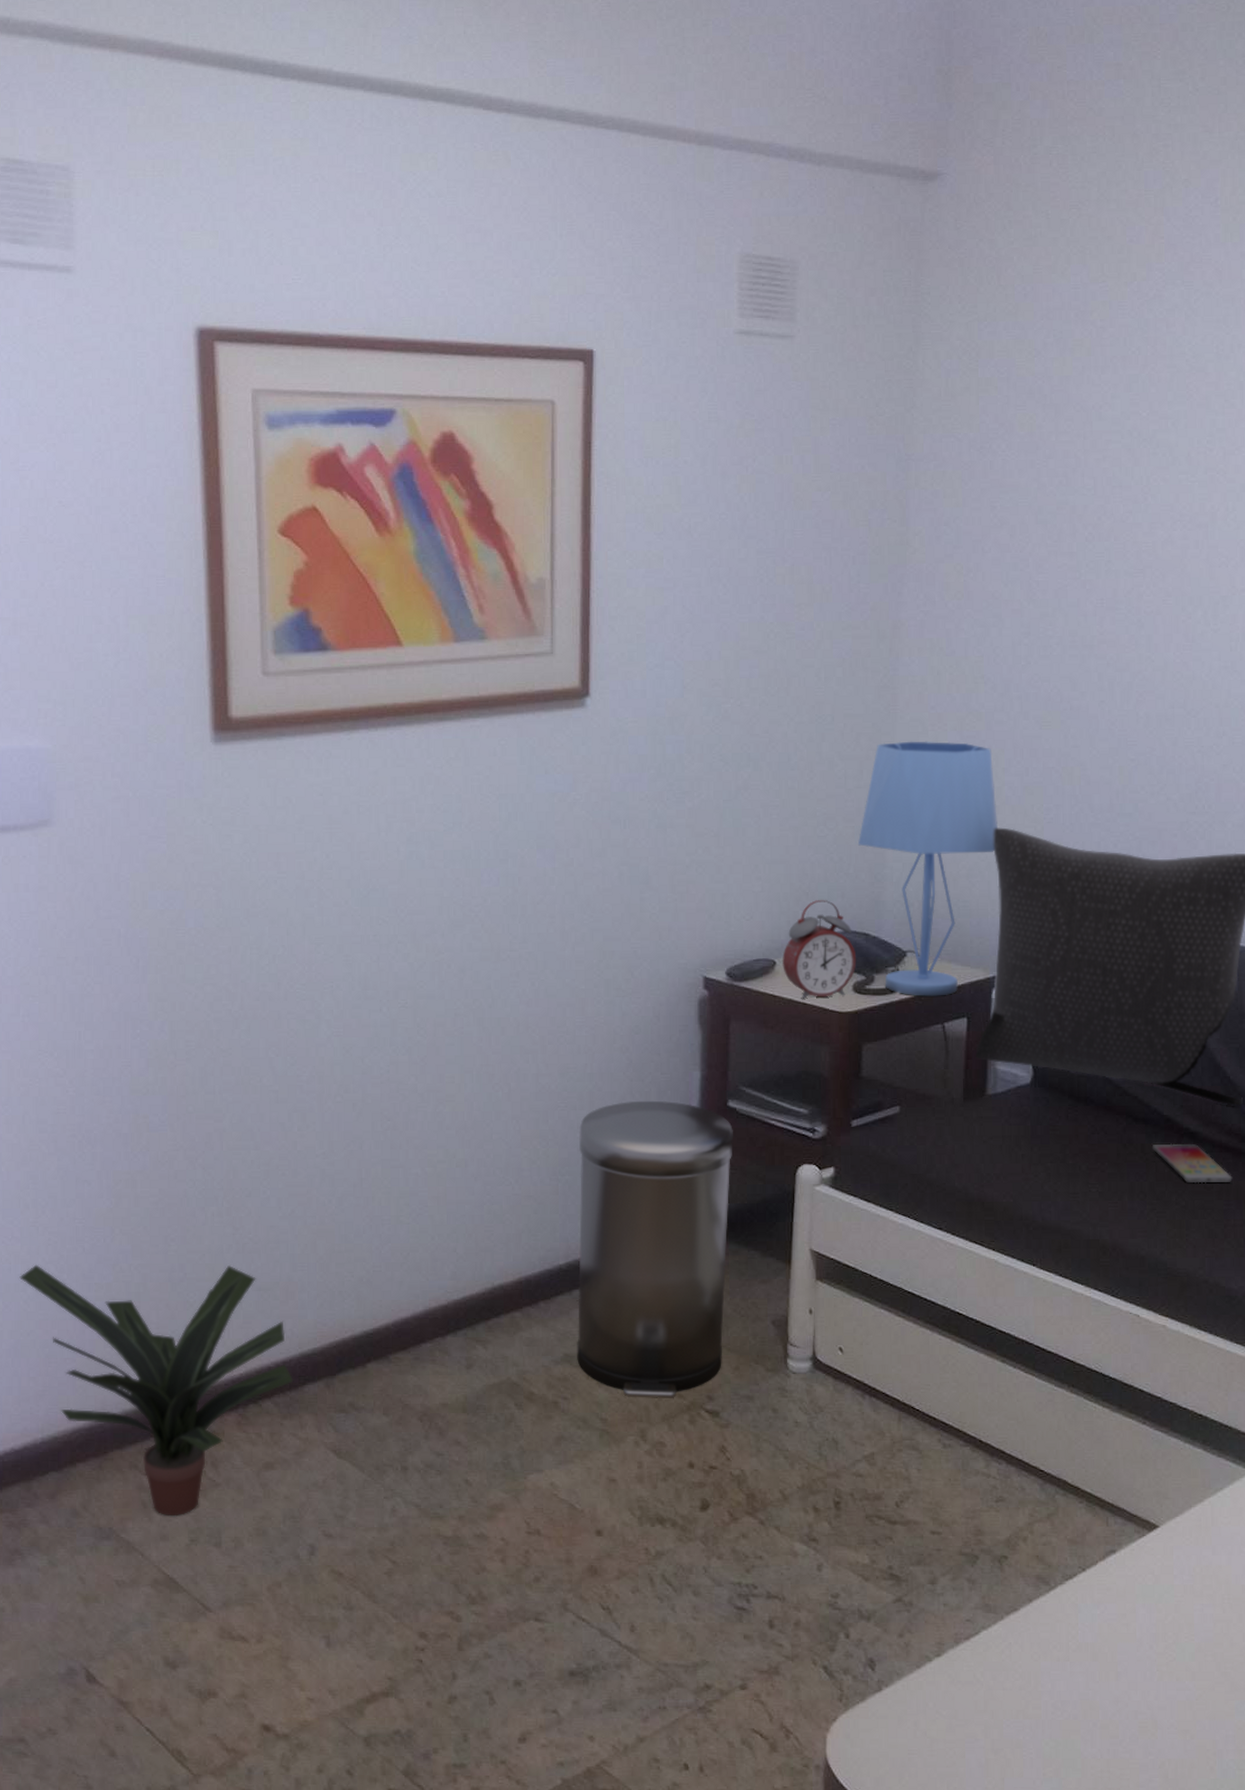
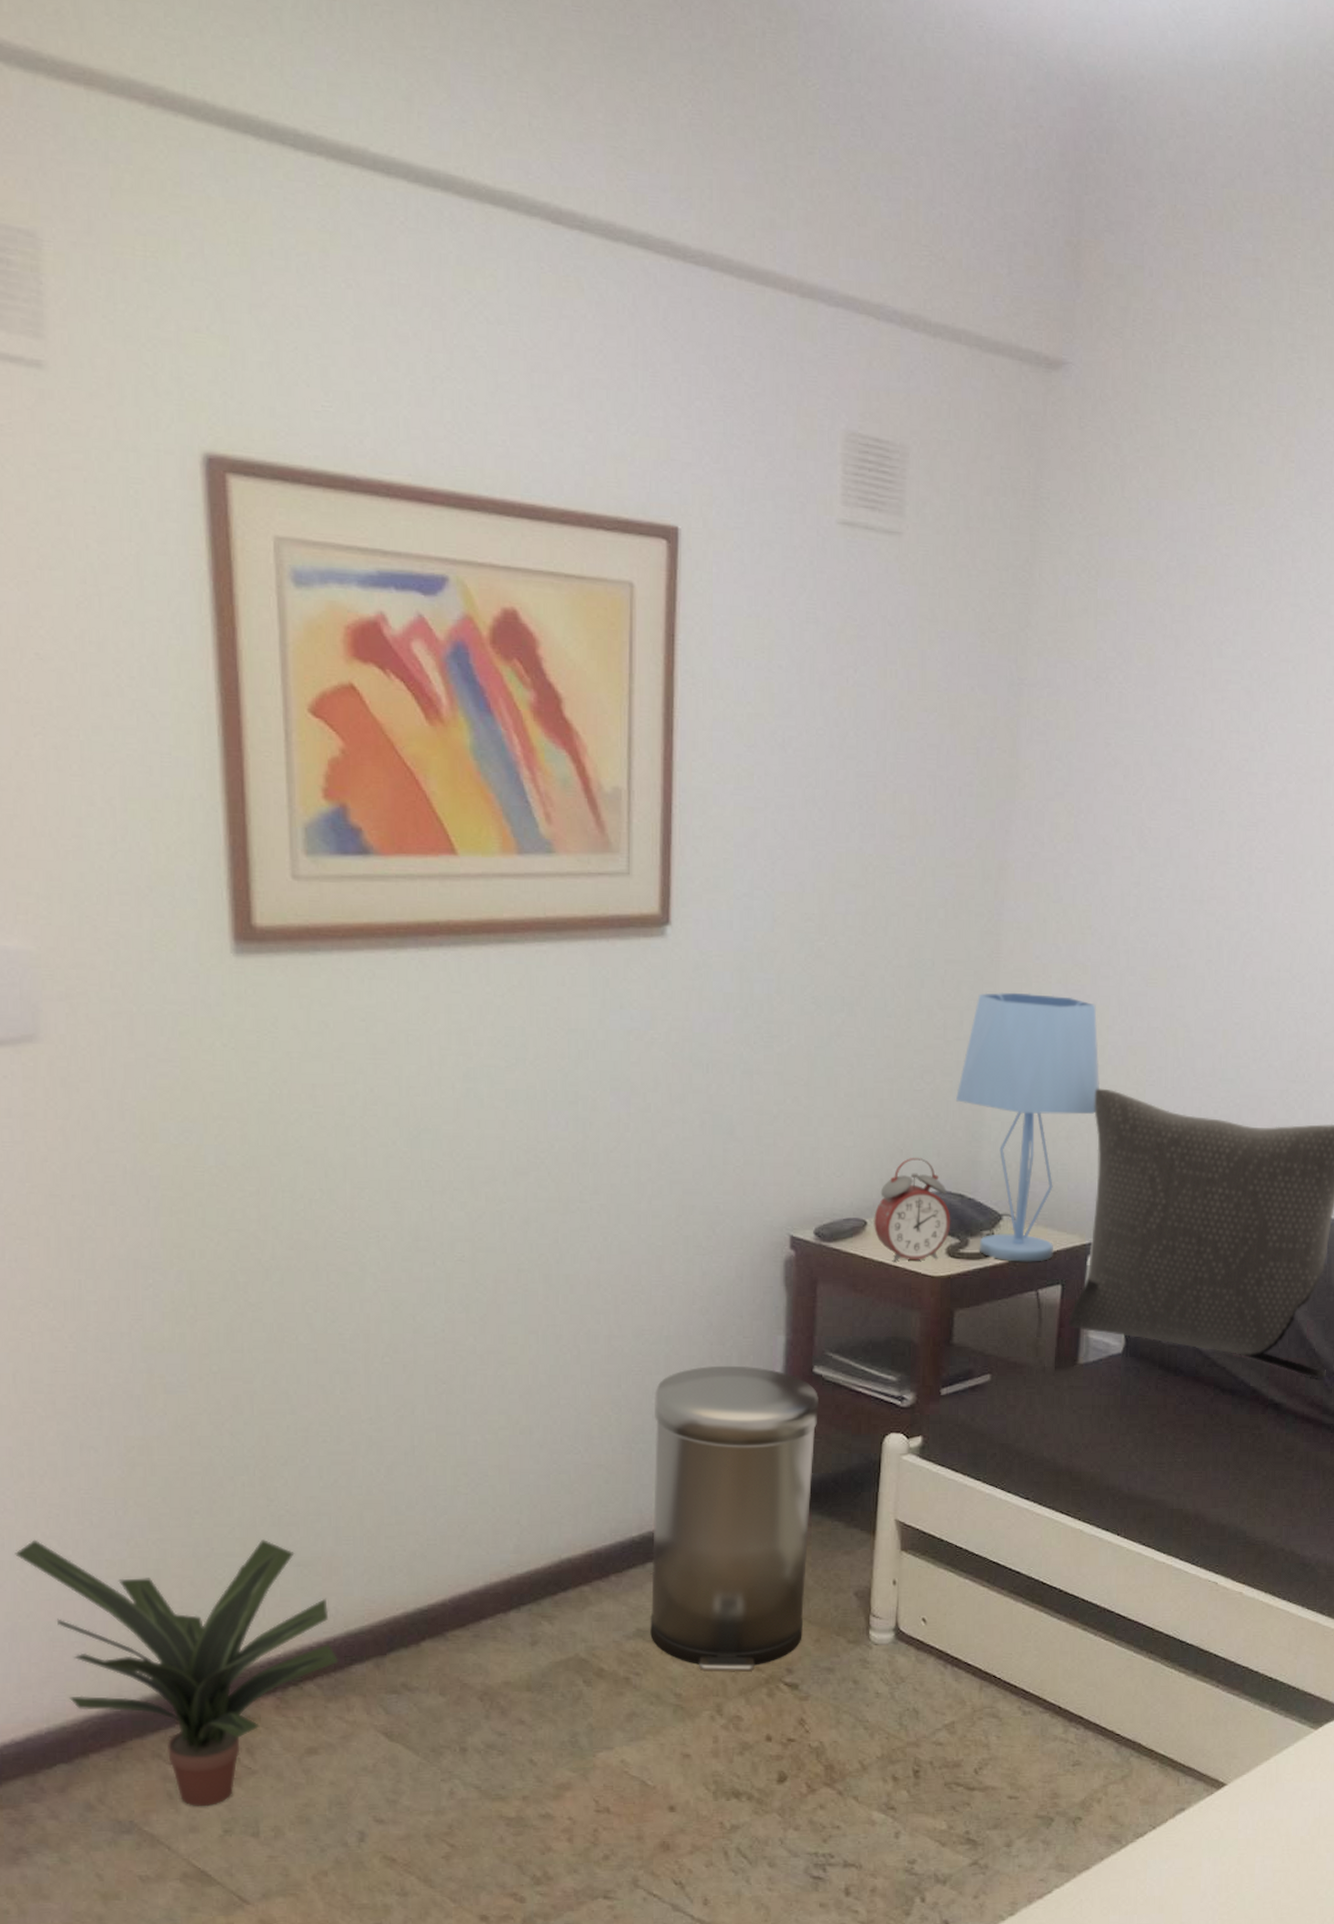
smartphone: present [1153,1143,1233,1184] -> none [1238,1414,1312,1454]

